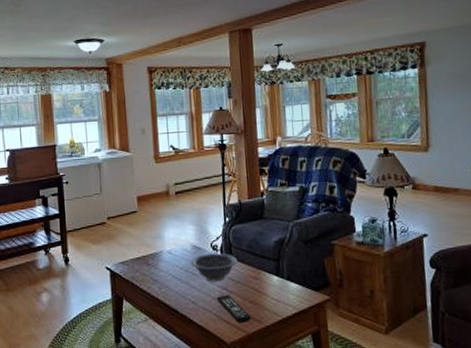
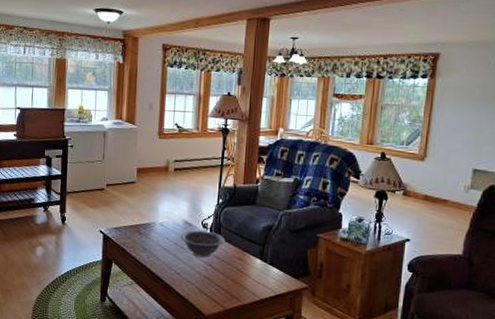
remote control: present [217,294,251,323] -> none [201,270,231,299]

